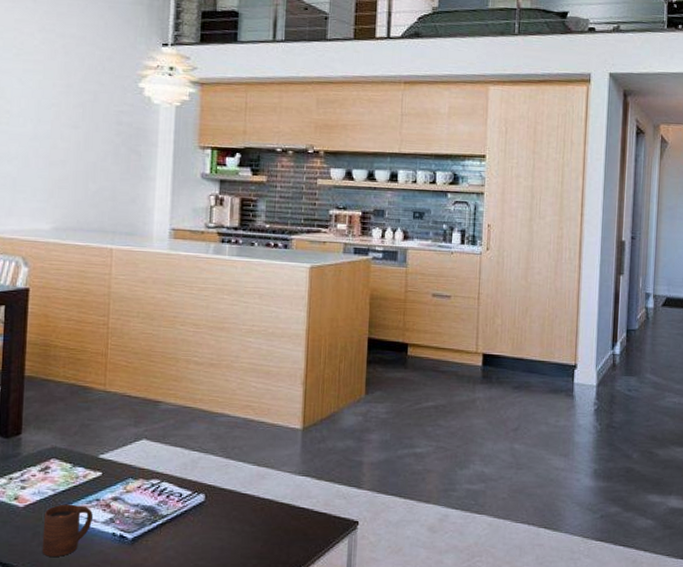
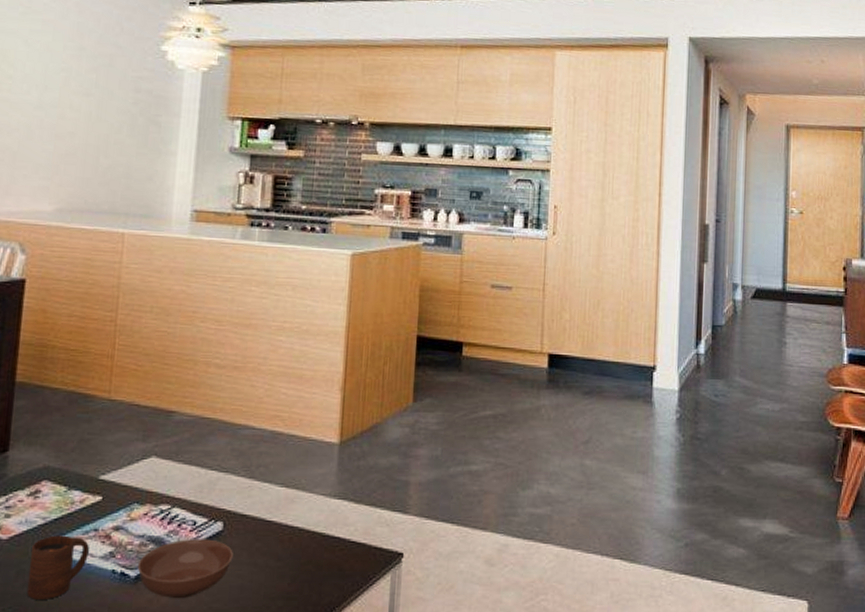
bowl: none [133,508,214,557] -> present [137,539,233,599]

